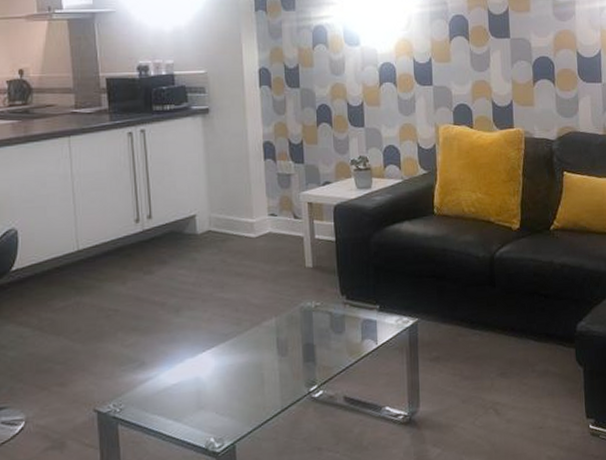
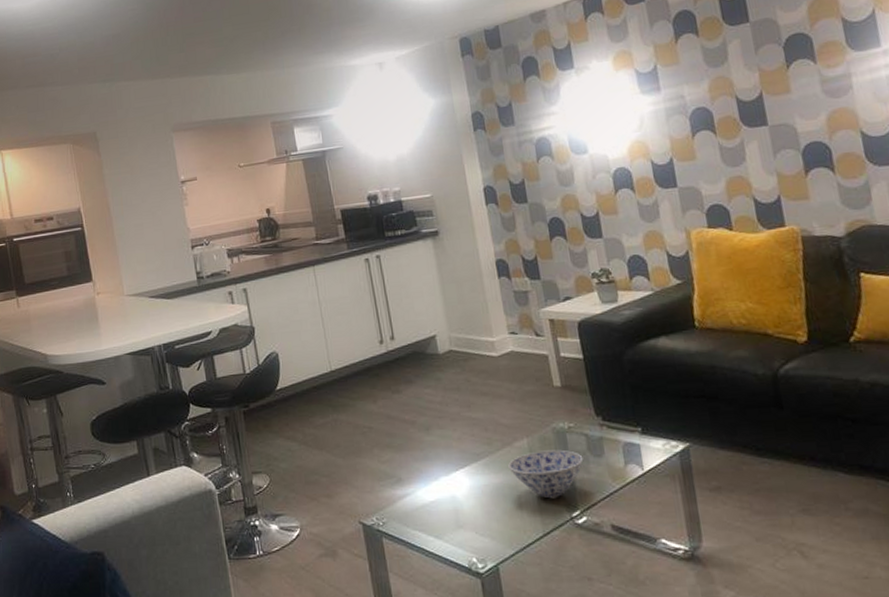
bowl: none [255,328,326,375] -> present [508,449,584,499]

